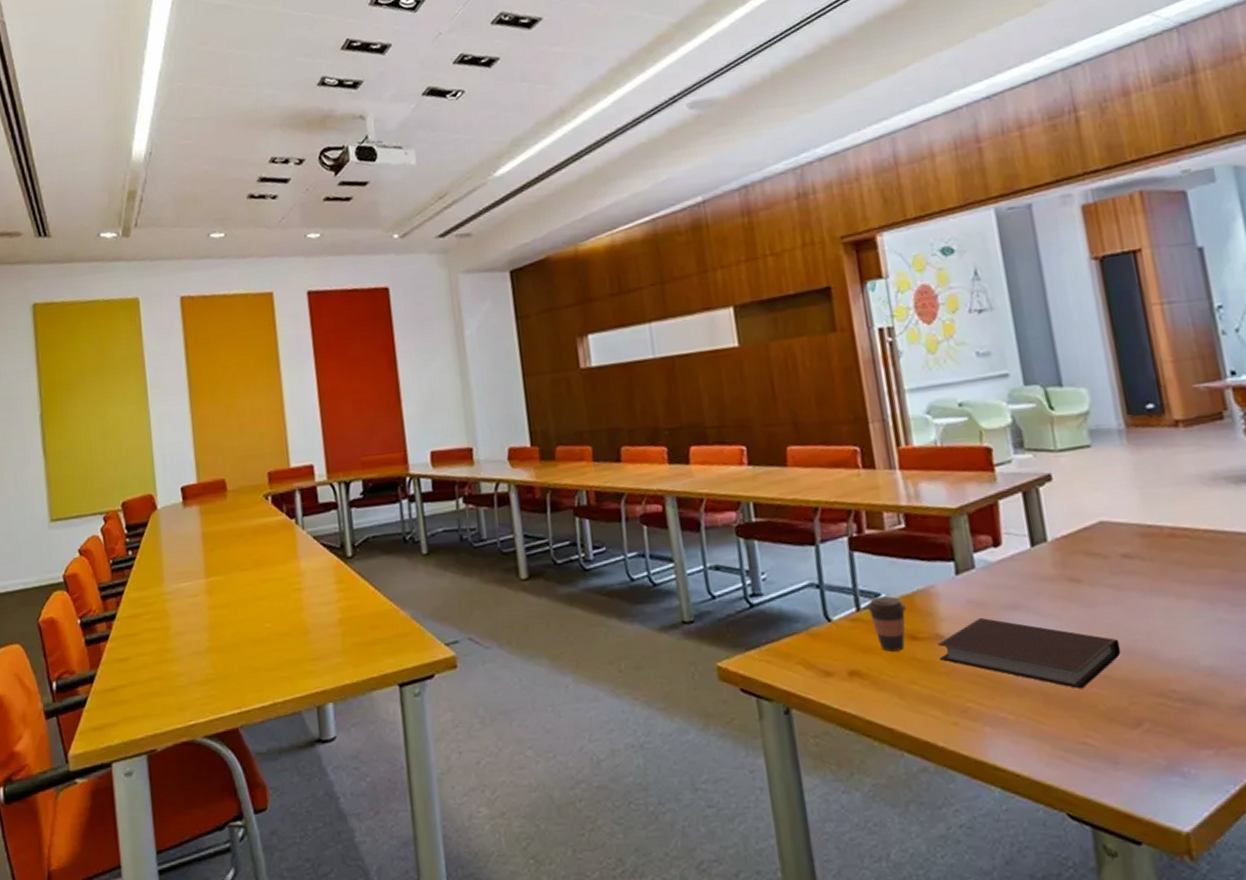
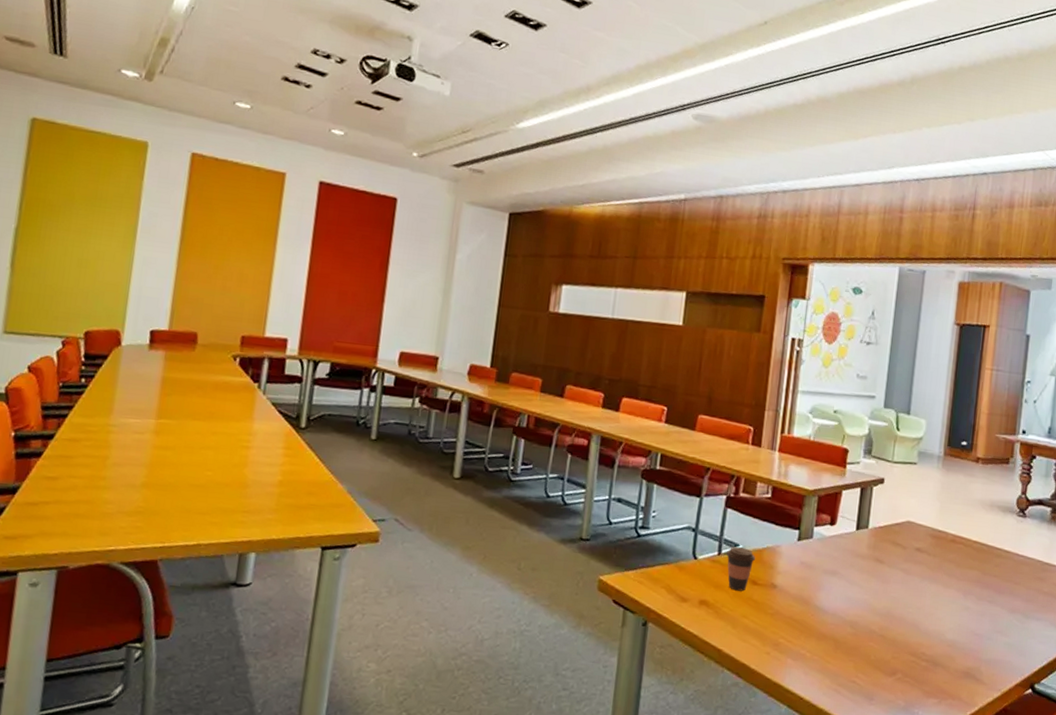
notebook: present [937,617,1121,689] -> none [769,576,897,642]

